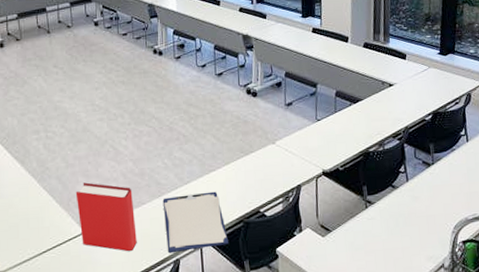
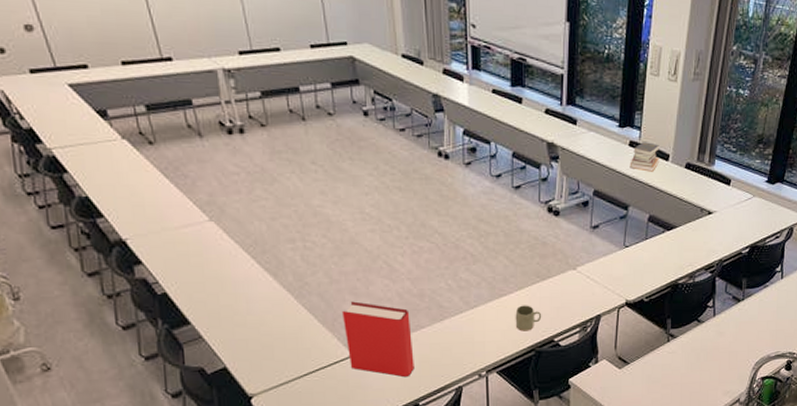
notepad: present [163,191,229,252] -> none [446,317,518,379]
mug: none [223,178,248,204] -> present [515,305,542,331]
books: none [314,28,340,53] -> present [629,142,659,172]

